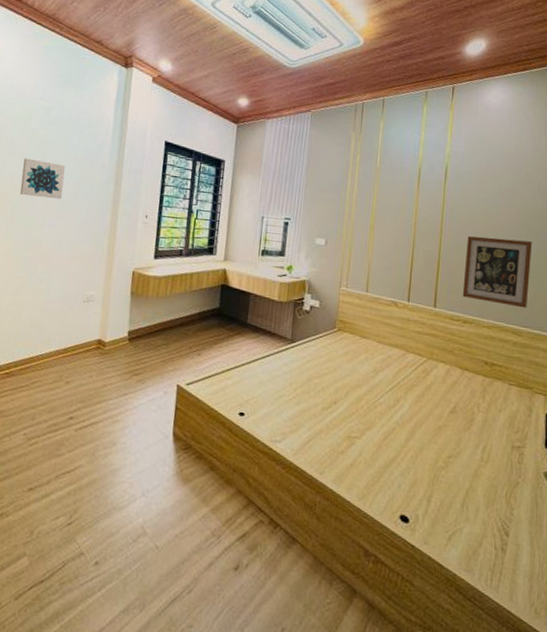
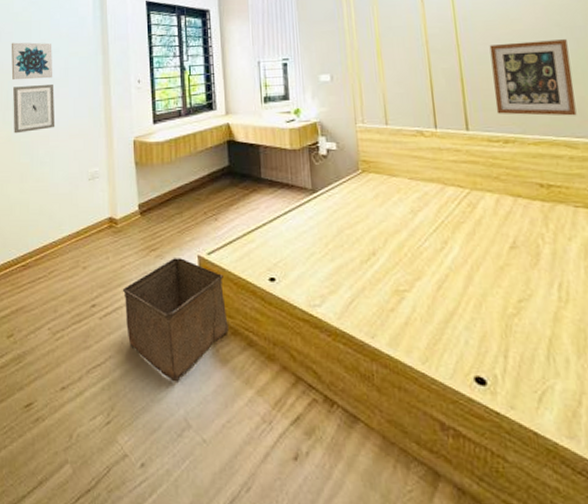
wall art: none [15,201,62,248] -> present [13,85,55,134]
storage bin: none [99,384,198,495] -> present [122,258,229,382]

